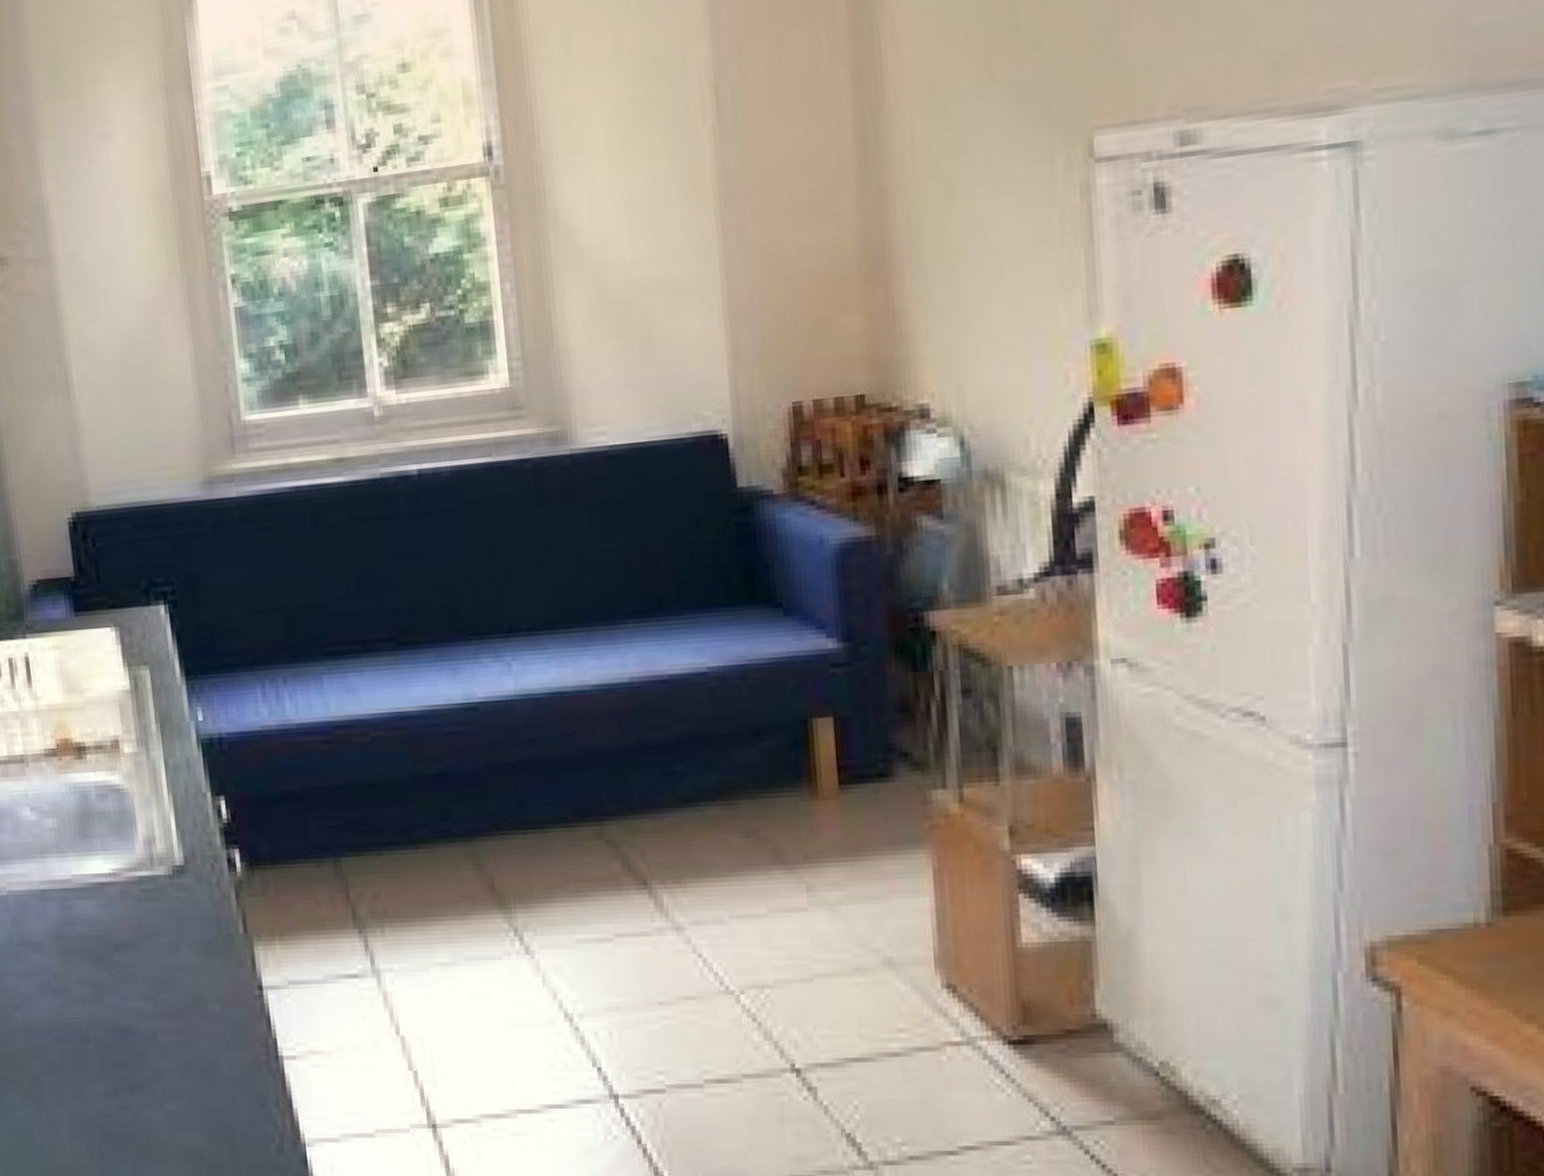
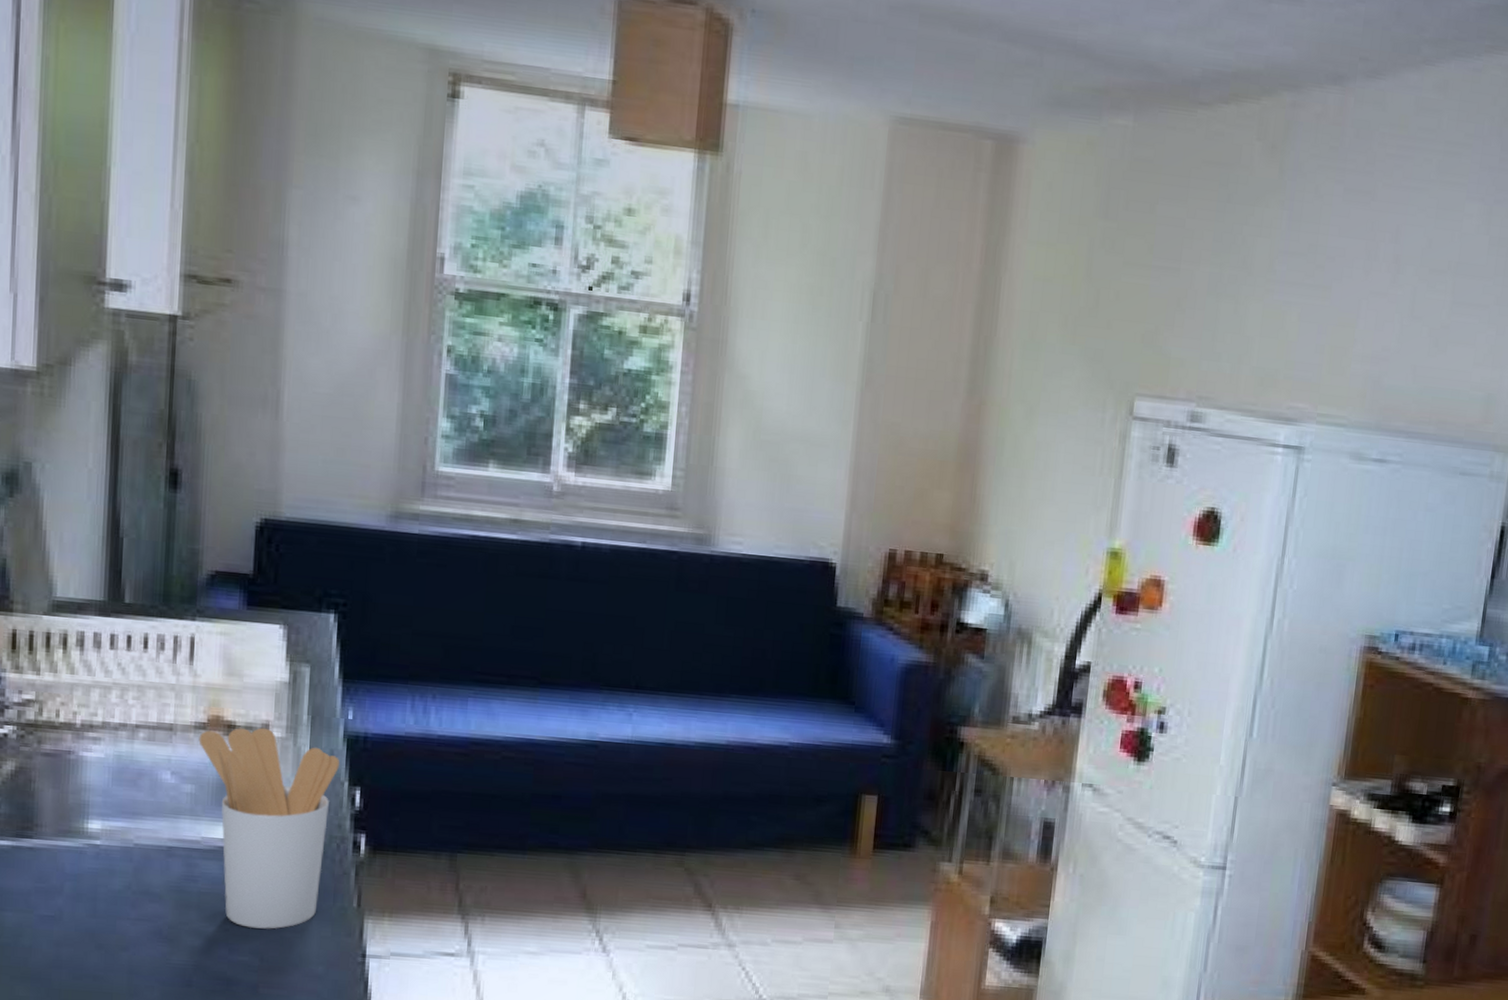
utensil holder: none [51,744,202,970] -> present [198,727,340,929]

